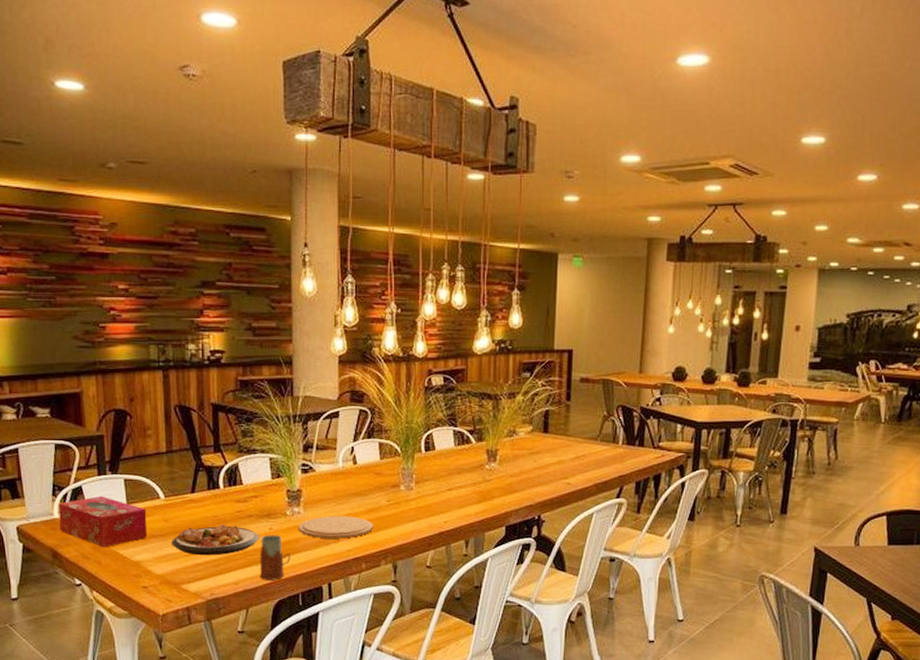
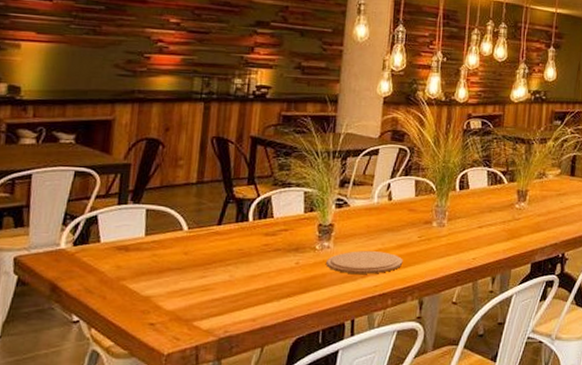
tissue box: present [58,495,148,547] -> none [64,226,166,281]
plate: present [172,524,260,556] -> none [189,257,285,291]
drinking glass: present [259,535,290,580] -> none [279,269,315,317]

